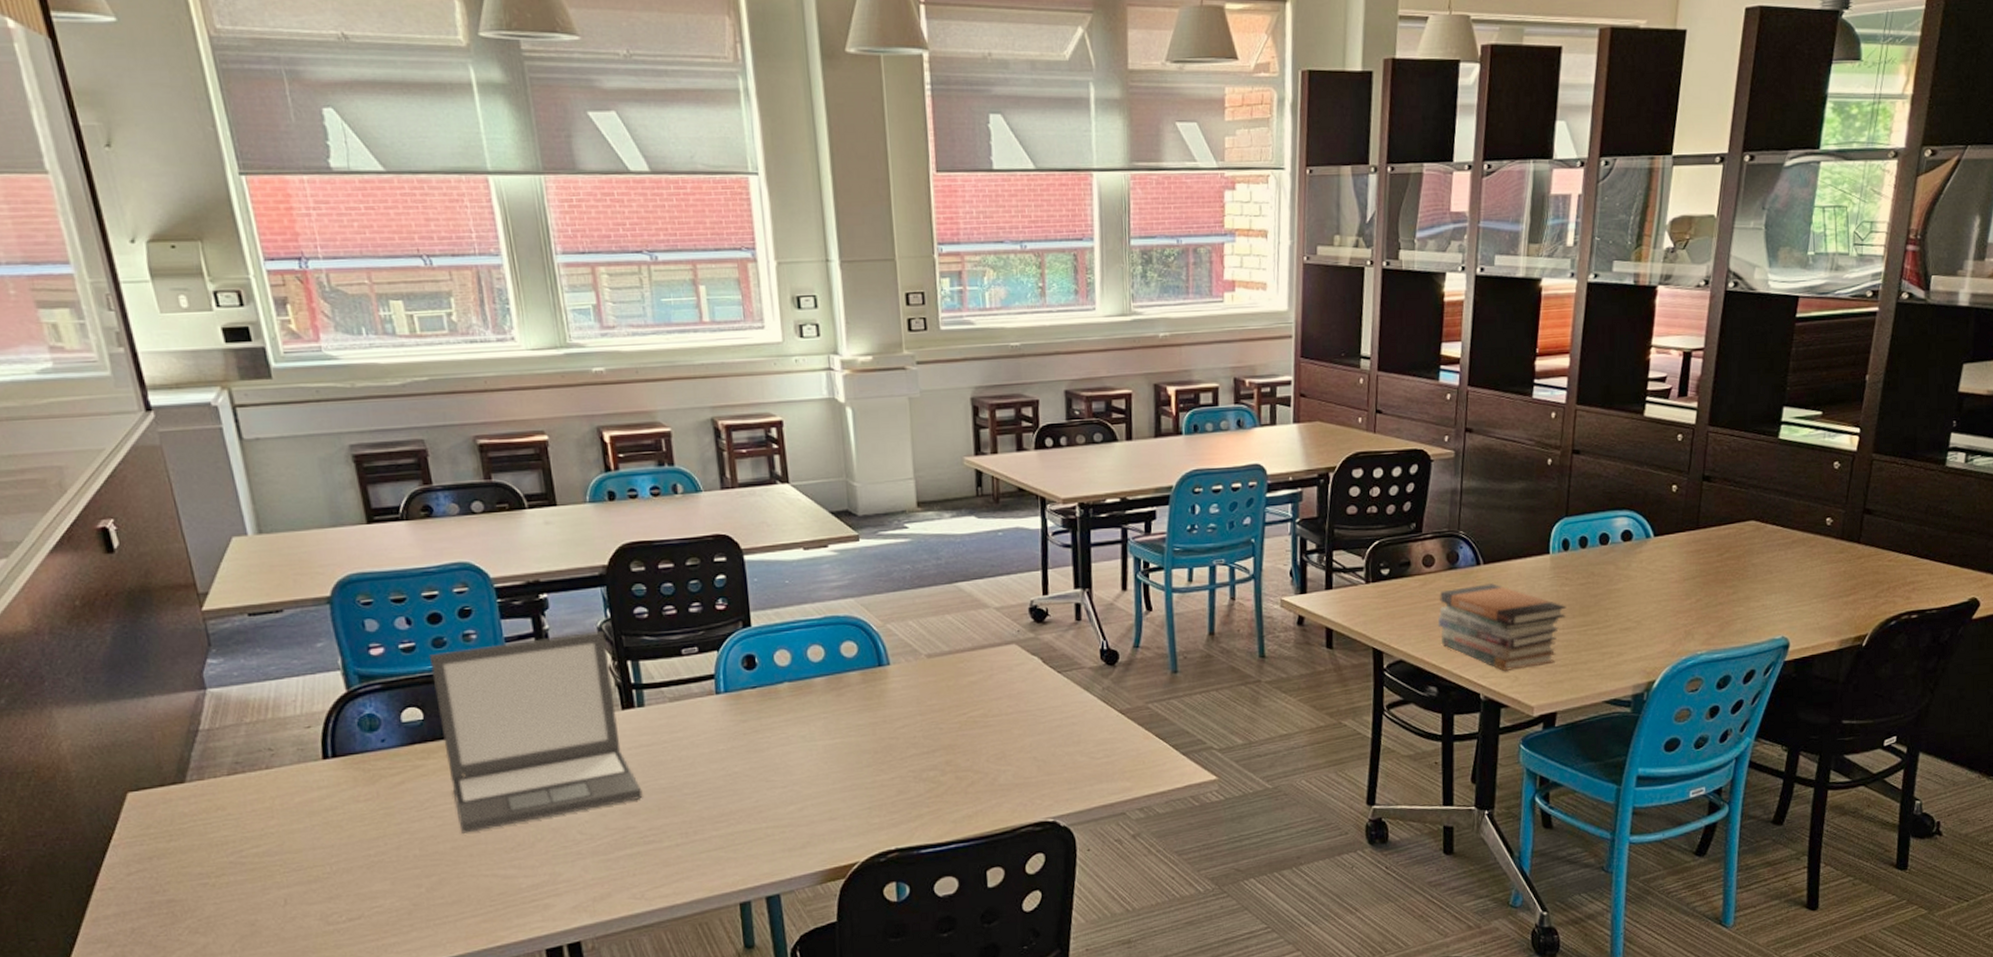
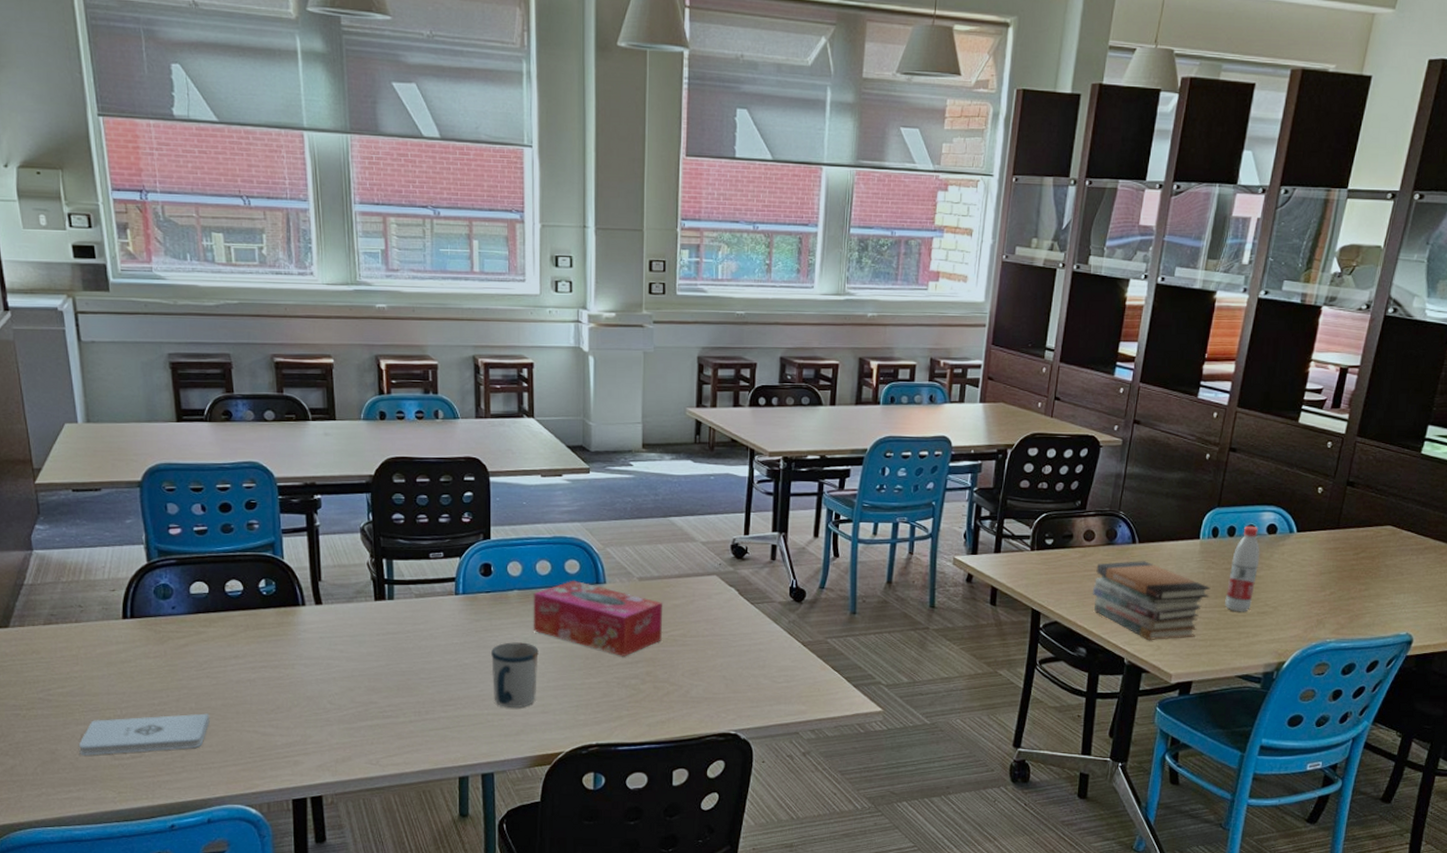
notepad: none [282,859,439,924] -> present [78,713,210,756]
laptop: present [429,630,643,834] -> none [217,530,386,693]
mug: none [764,741,822,818] -> present [491,642,539,709]
tissue box: none [806,664,960,746] -> present [533,580,663,656]
water bottle: none [1583,534,1617,631] -> present [1225,525,1260,612]

